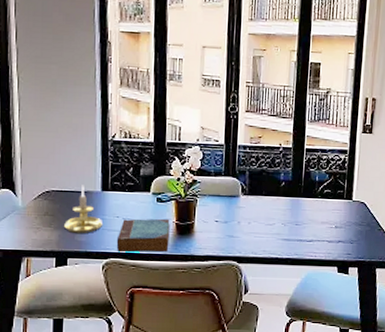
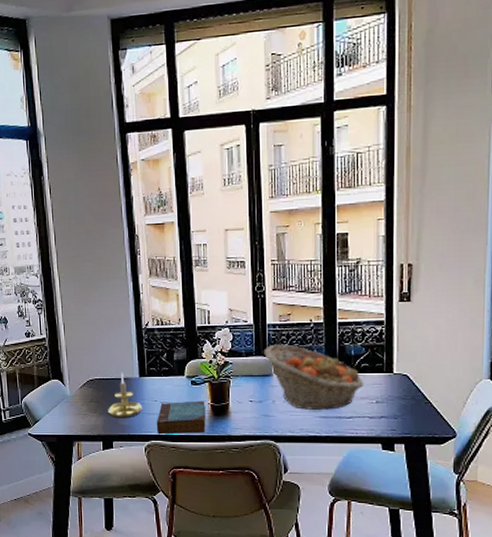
fruit basket: none [233,166,326,234] -> present [264,344,364,411]

